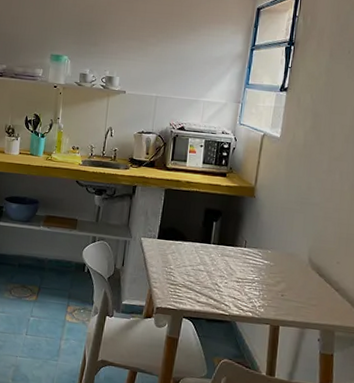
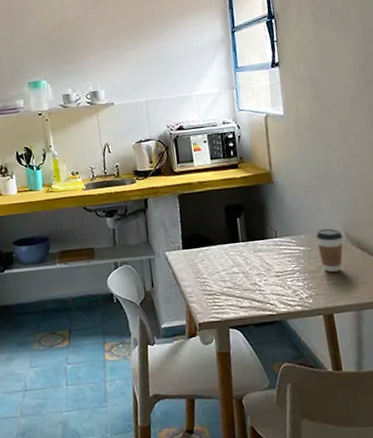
coffee cup: none [280,248,306,290] -> present [316,228,343,272]

